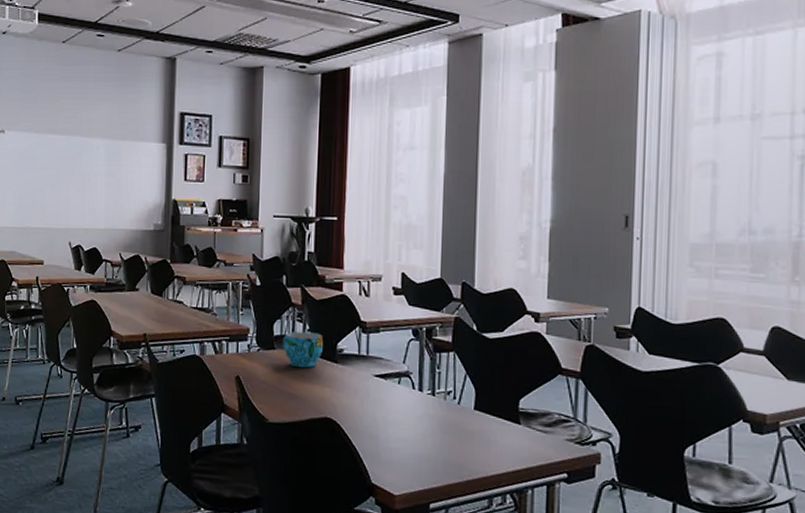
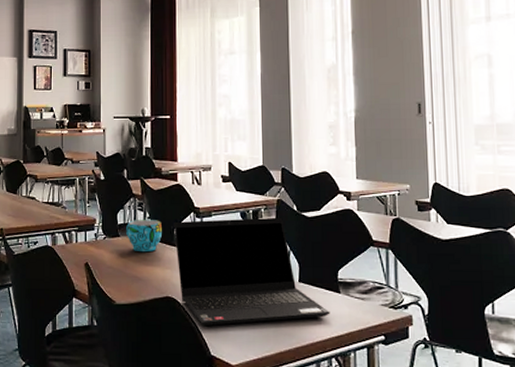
laptop computer: none [336,336,508,452] -> present [174,217,330,327]

